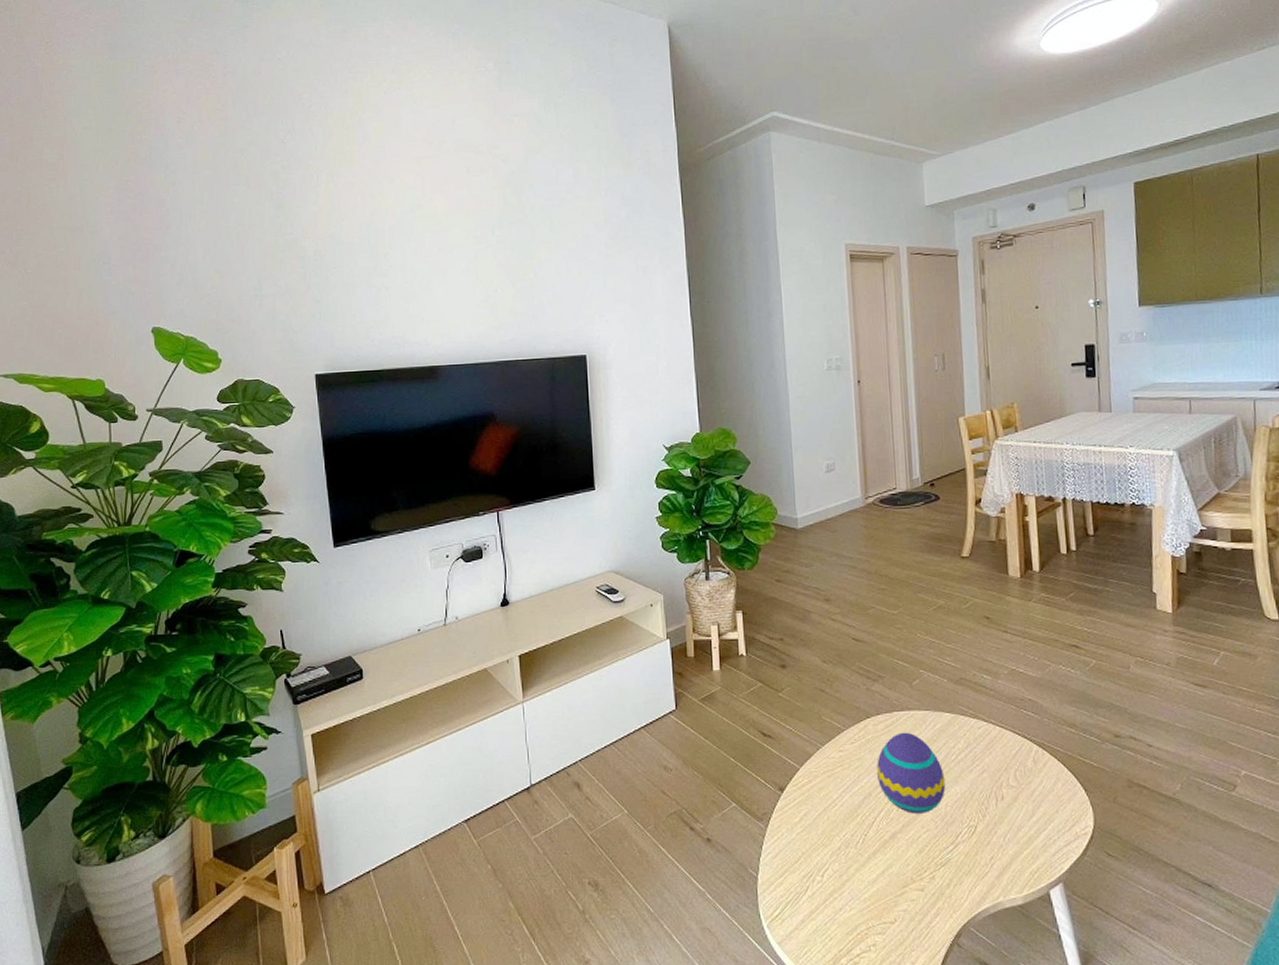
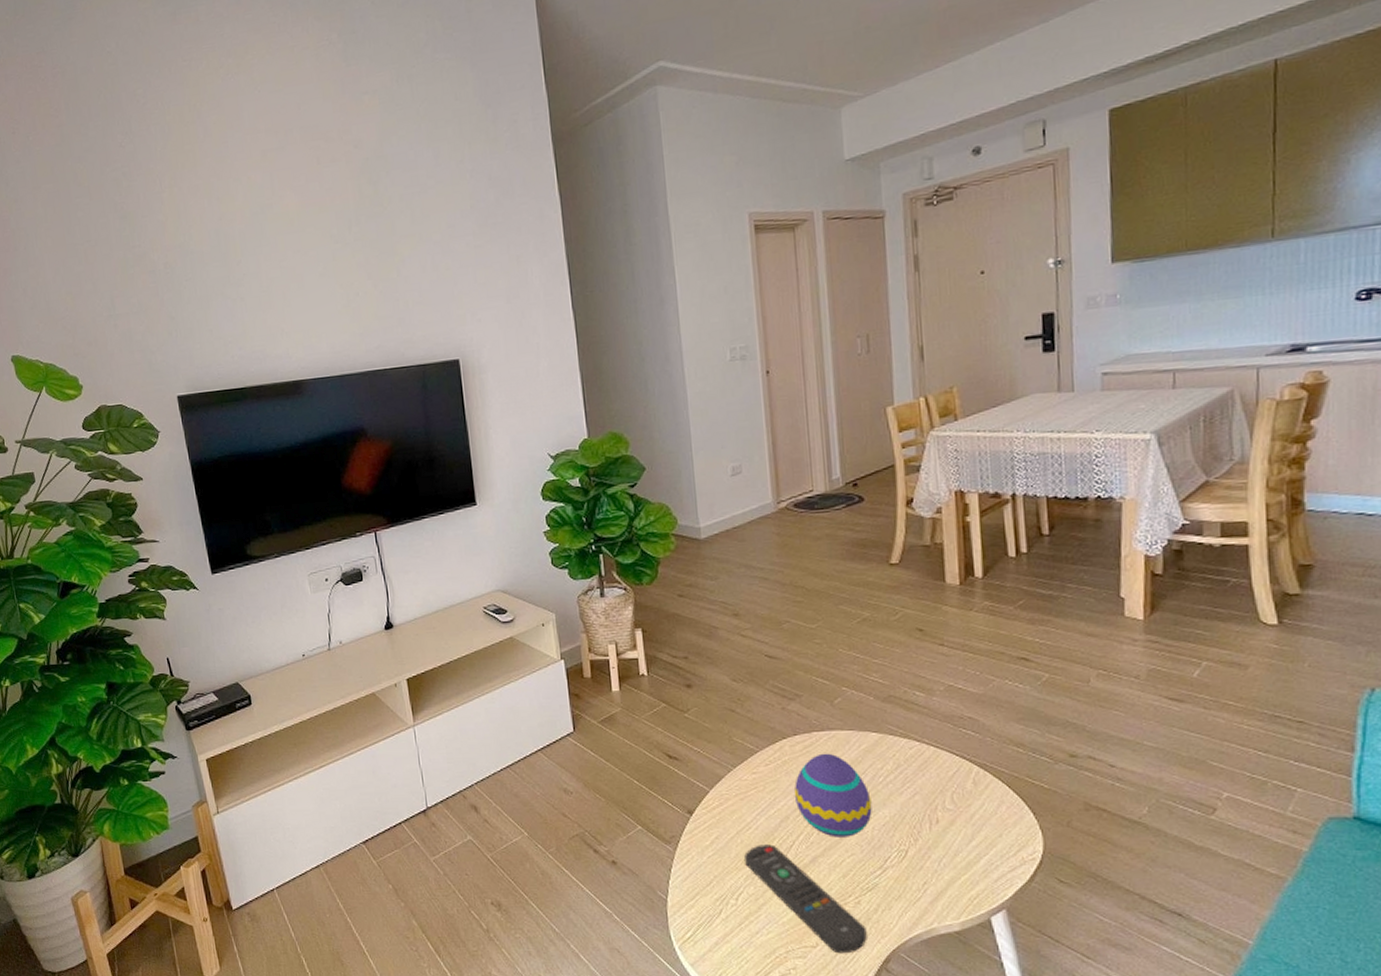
remote control: none [830,821,941,929] -> present [744,844,867,954]

